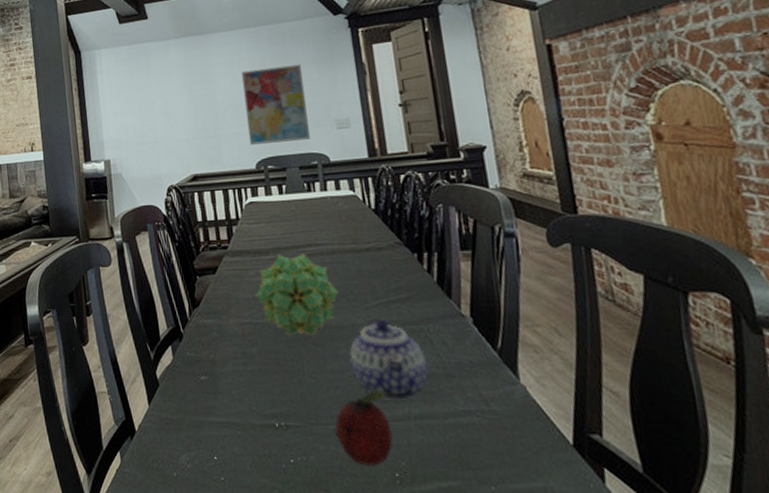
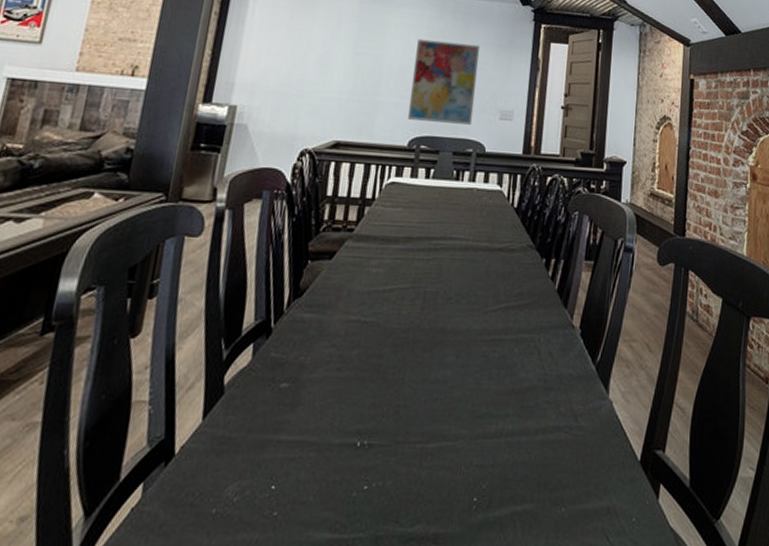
decorative ball: present [255,253,339,337] -> none [371,245,462,339]
fruit: present [334,389,393,466] -> none [421,402,489,490]
teapot: present [349,318,429,401] -> none [455,323,530,416]

